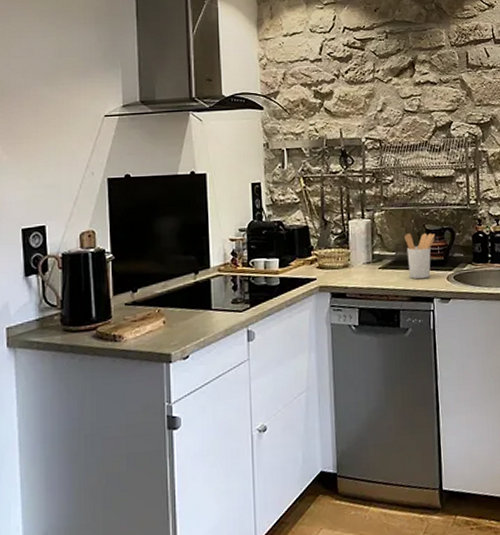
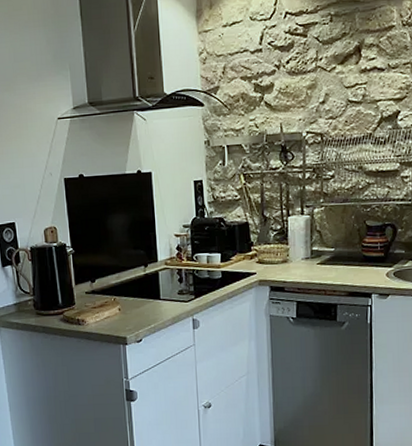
utensil holder: present [404,233,436,279] -> none [344,229,376,275]

